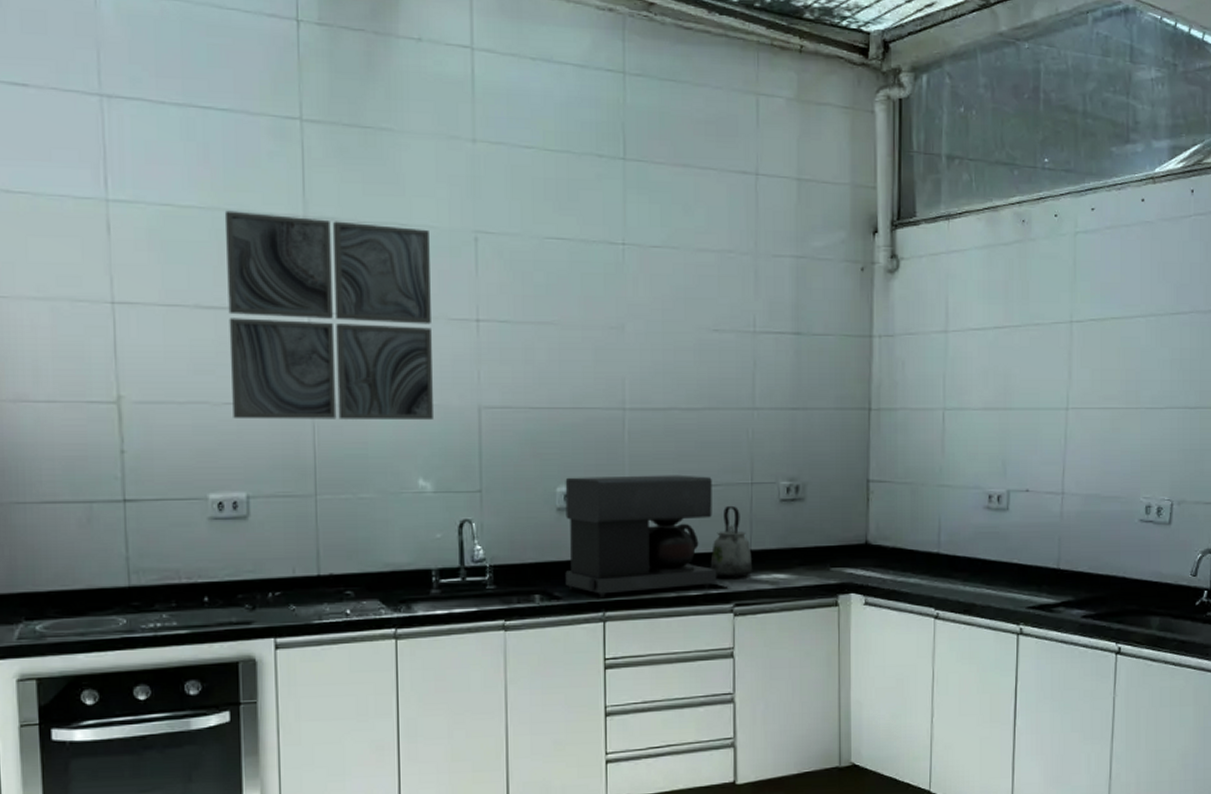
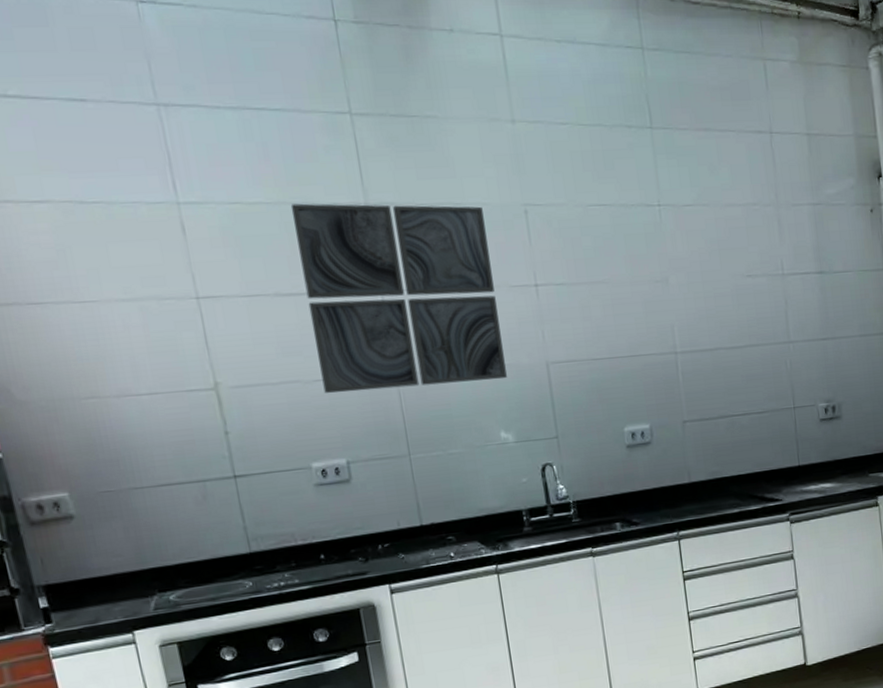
coffee maker: present [565,475,717,599] -> none [631,405,773,520]
kettle: present [710,505,752,579] -> none [765,428,802,492]

